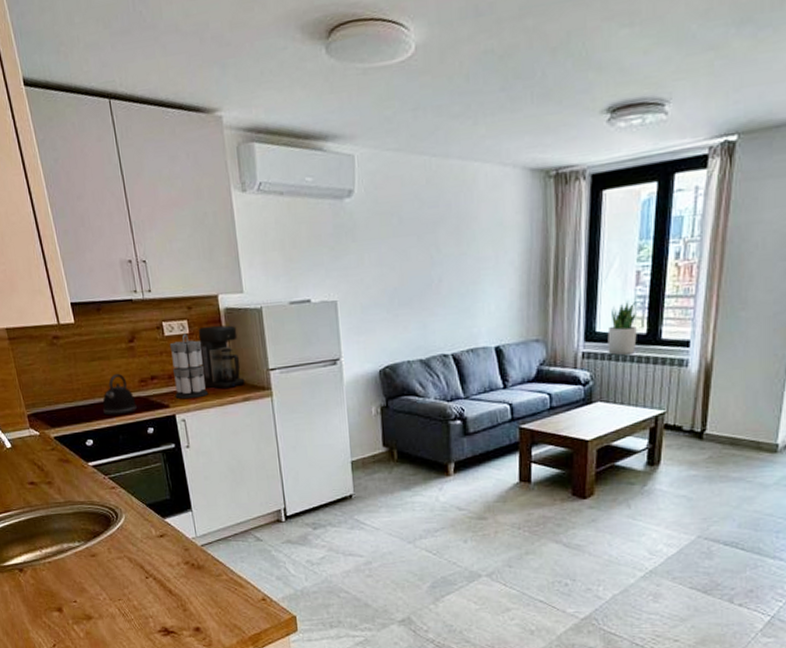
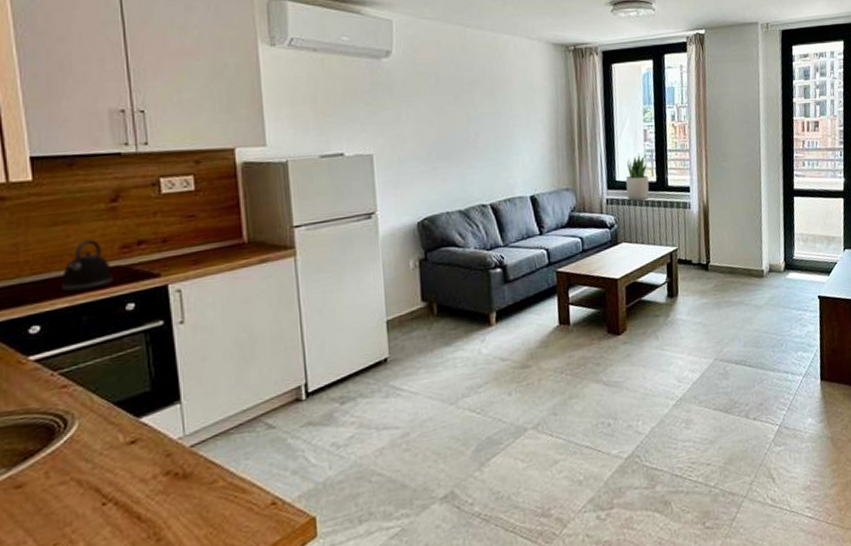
spice rack: present [169,334,208,400] -> none [167,190,214,266]
coffee maker: present [198,325,245,390] -> none [206,180,263,252]

